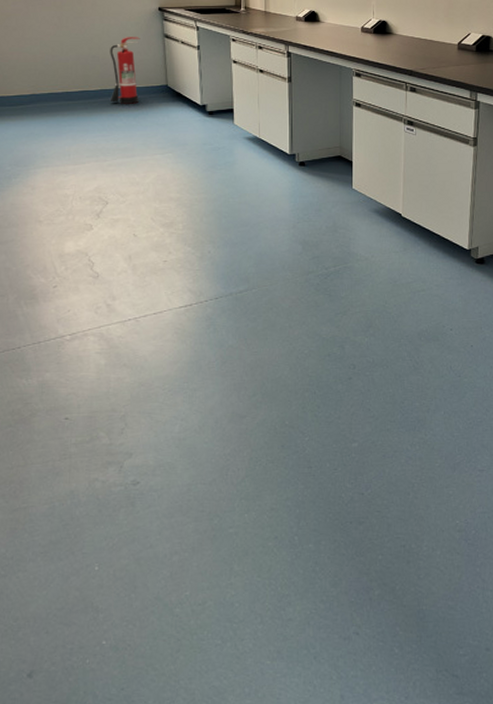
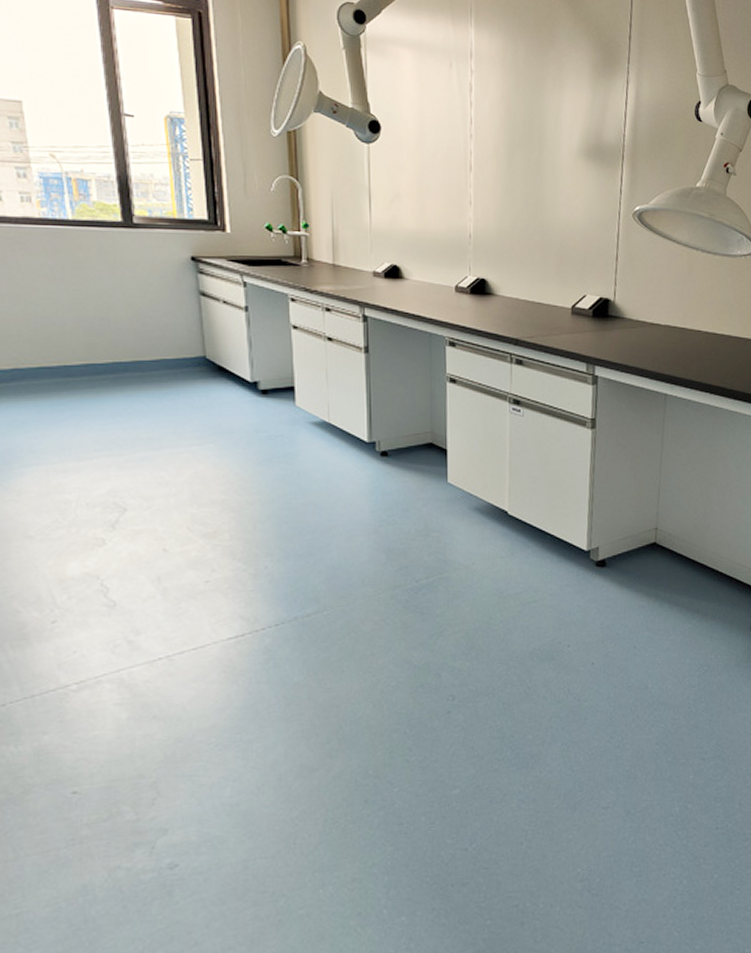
fire extinguisher: present [109,37,140,104] -> none [125,294,167,381]

